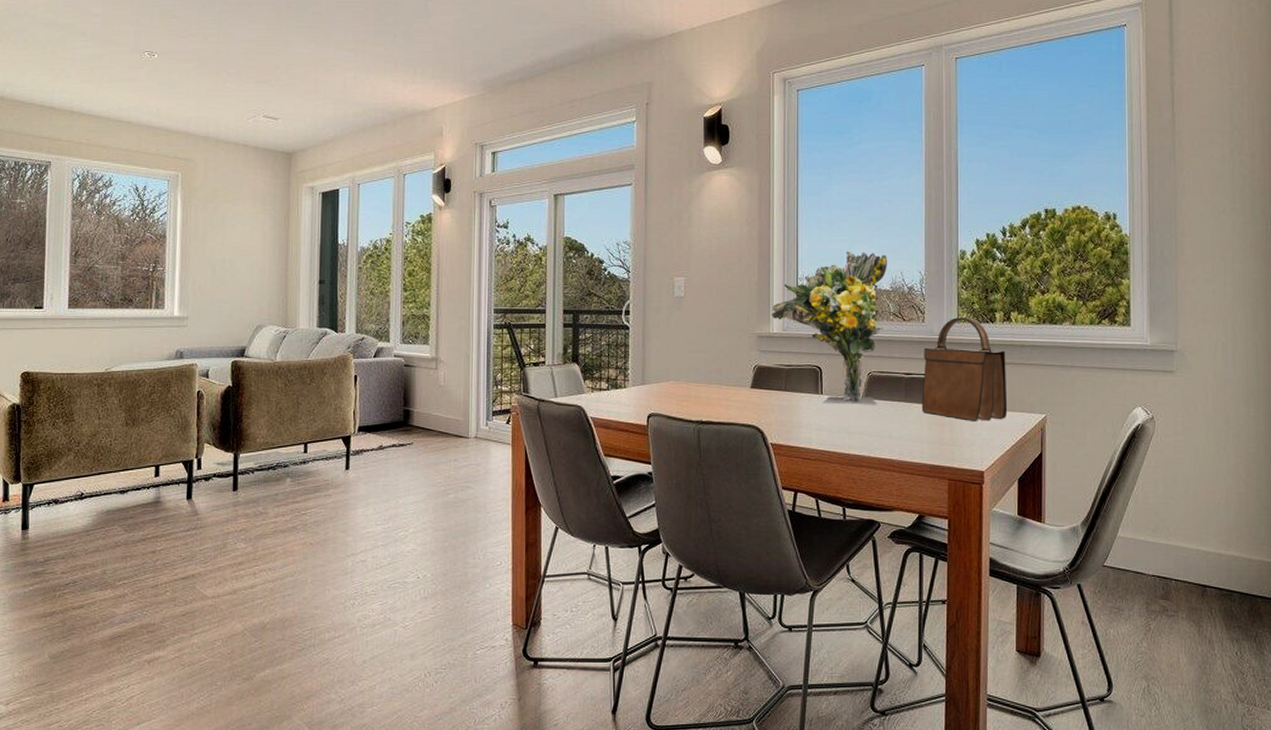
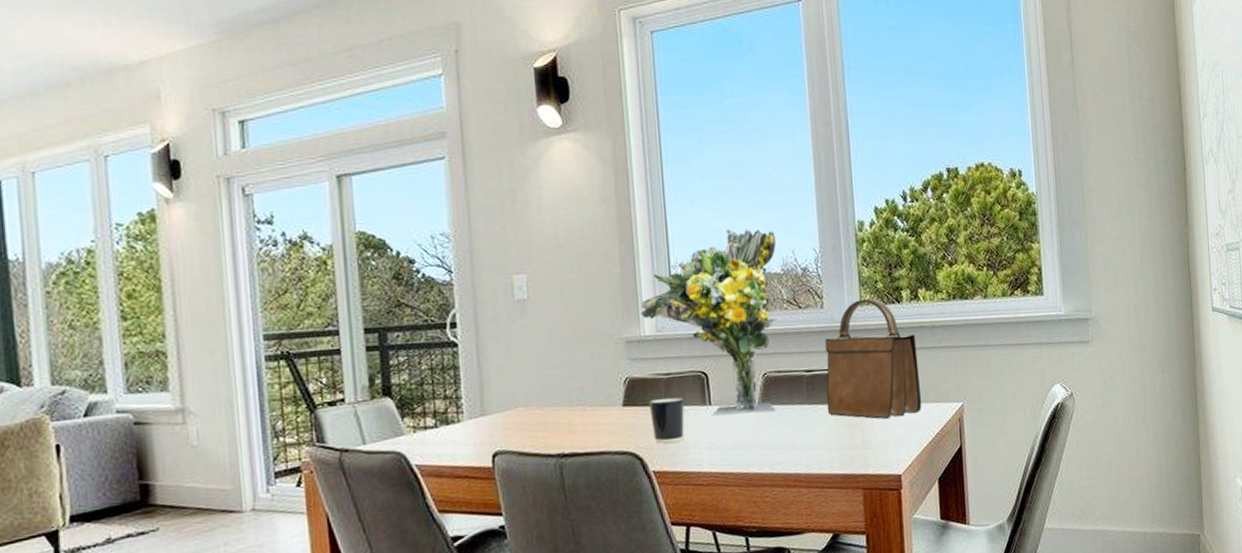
mug: none [772,384,800,421] -> present [649,397,685,443]

